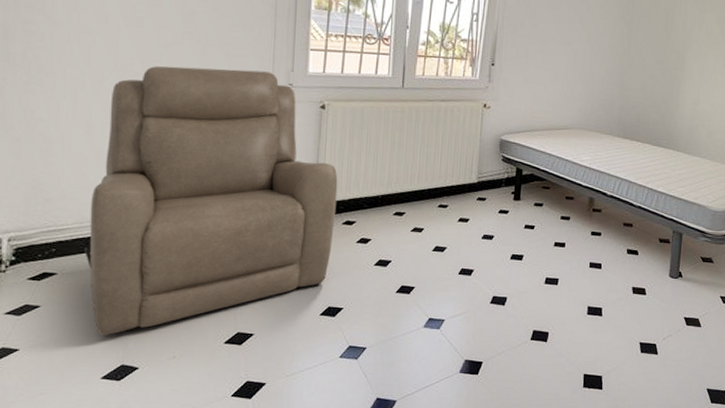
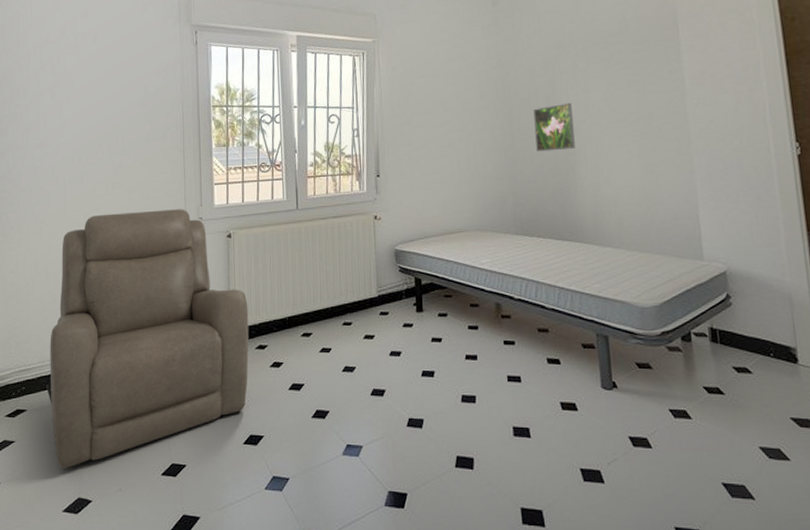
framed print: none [649,19,688,64] -> present [533,102,575,152]

